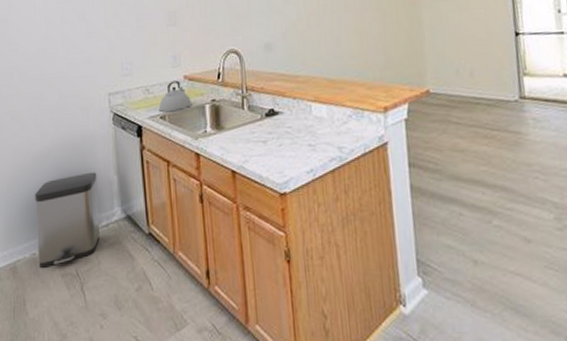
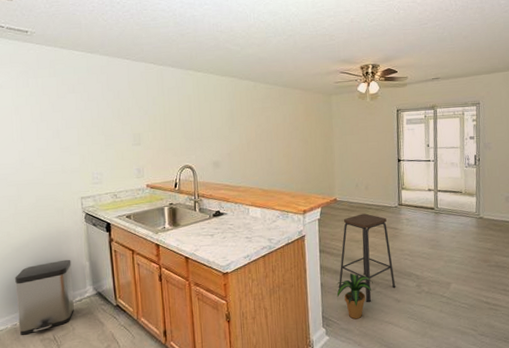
kettle: present [158,80,192,113] -> none [125,188,154,213]
potted plant: none [435,196,488,266] -> present [336,272,373,319]
bar stool: none [437,111,523,241] -> present [338,213,396,302]

